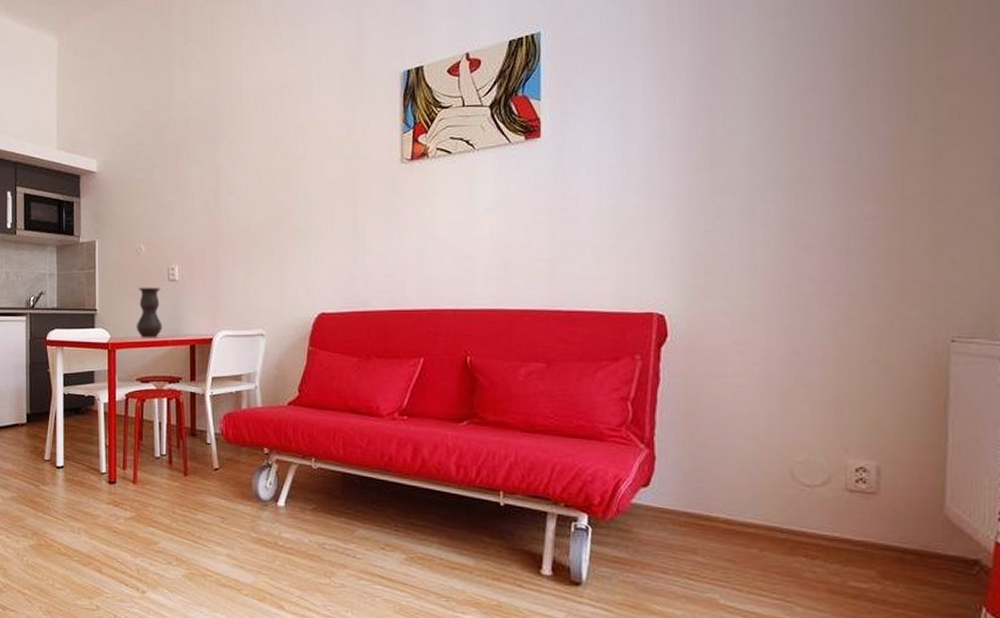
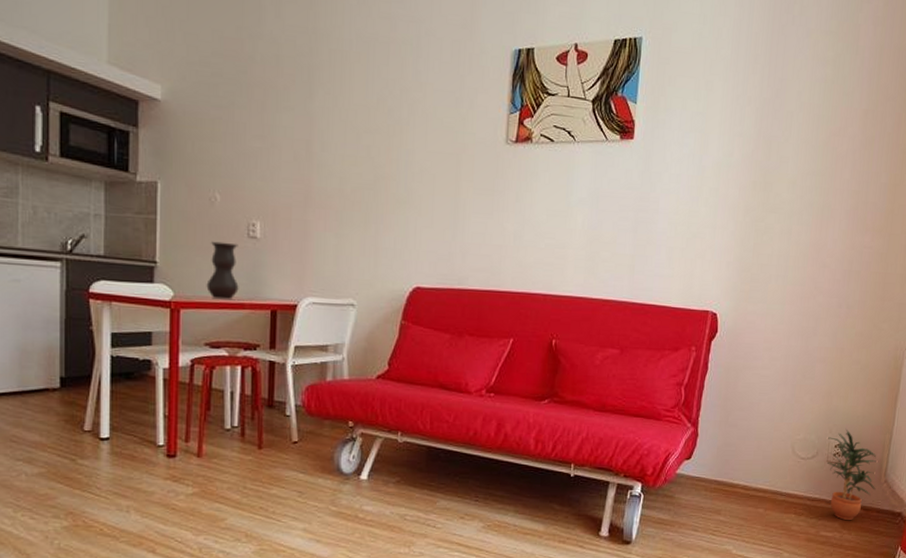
potted plant: none [843,448,930,569] -> present [827,429,877,521]

